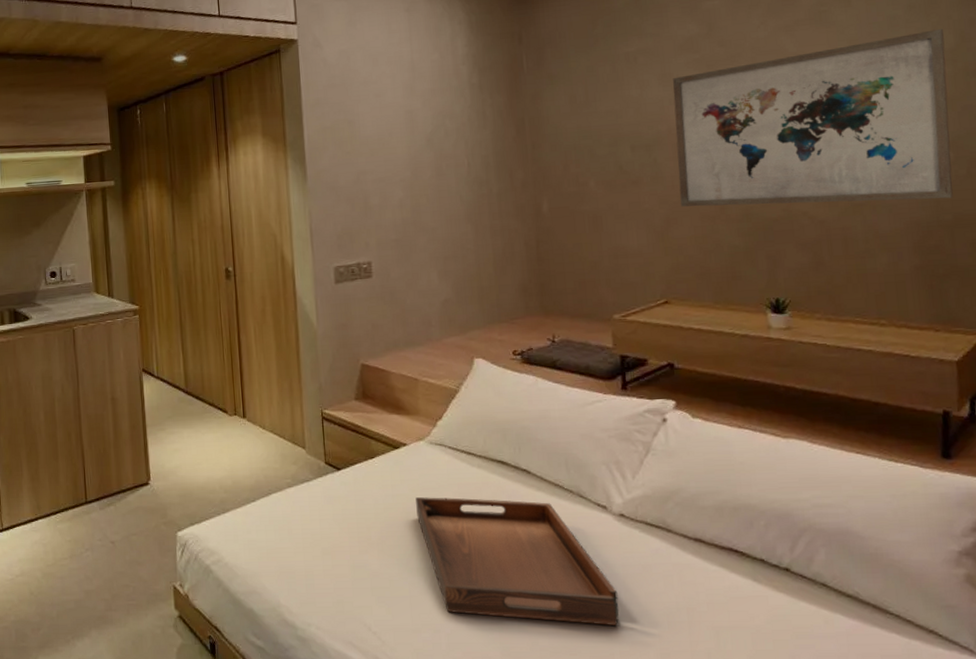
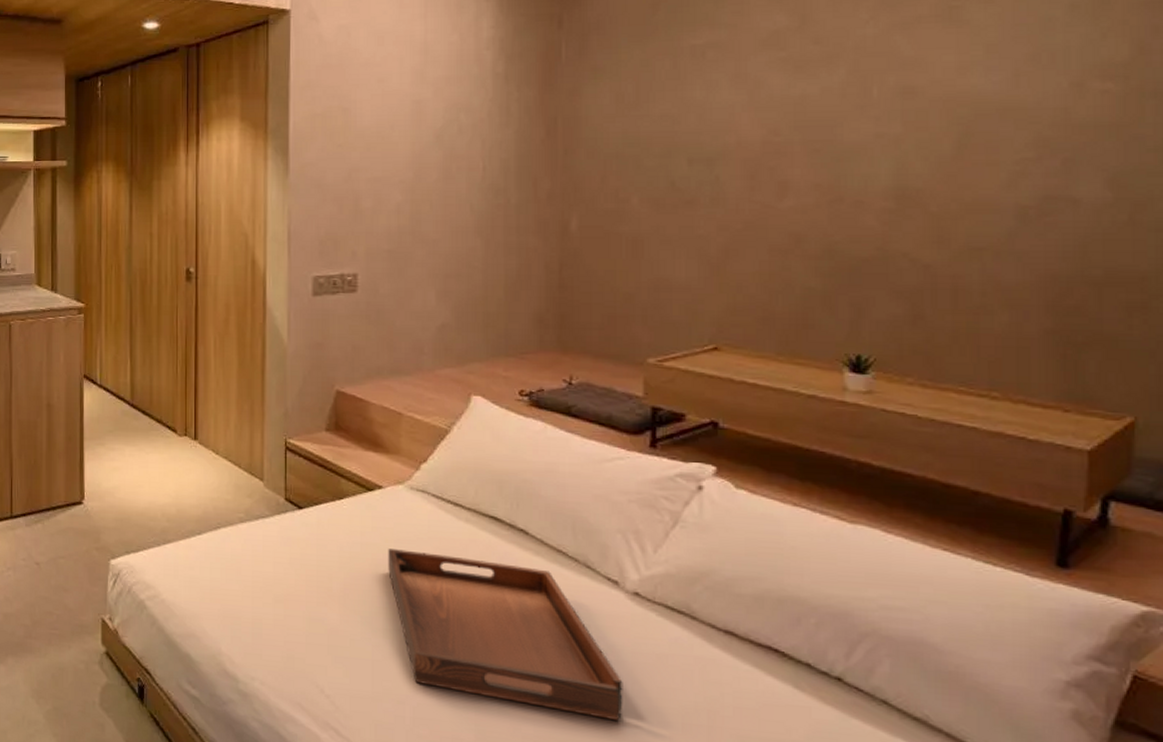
wall art: present [673,29,953,207] -> none [745,36,1115,249]

